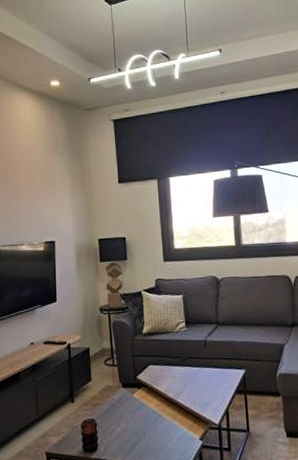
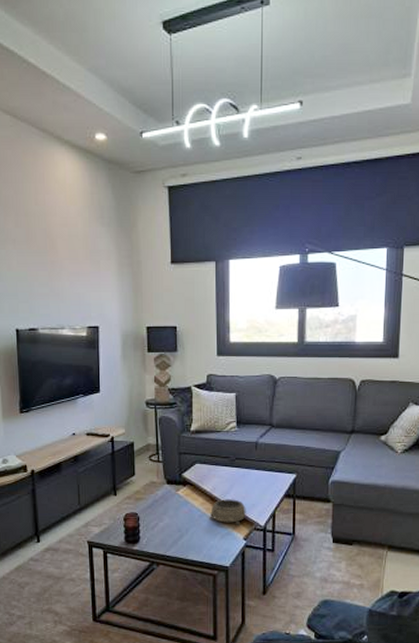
decorative bowl: none [165,398,202,425] -> present [209,499,247,525]

